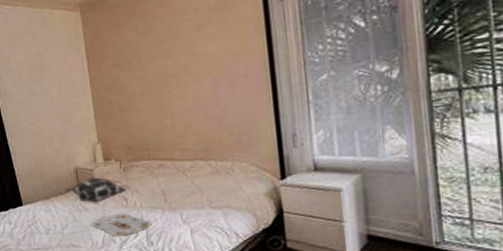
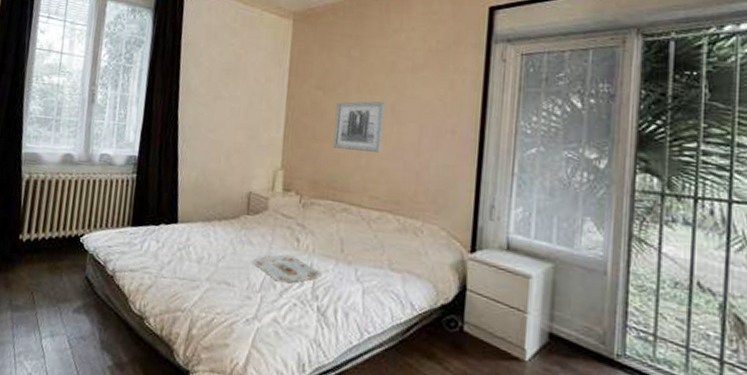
decorative pillow: present [65,177,127,202] -> none [231,207,301,237]
wall art: none [134,65,182,115] -> present [332,101,385,153]

